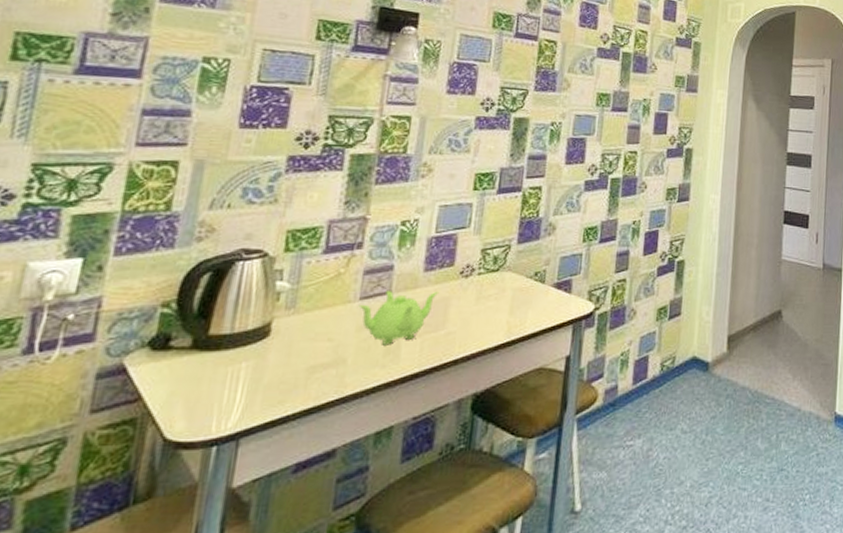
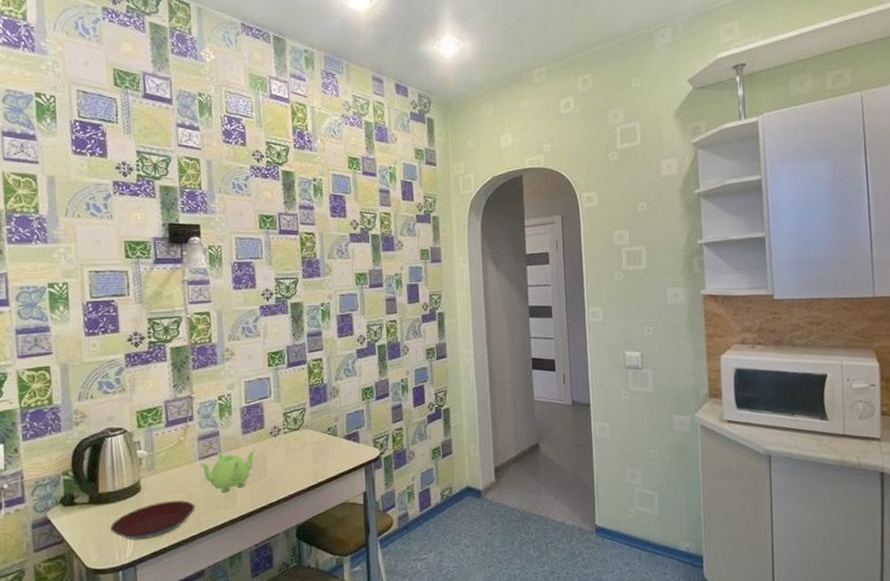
plate: none [214,352,341,403] -> present [110,500,195,540]

